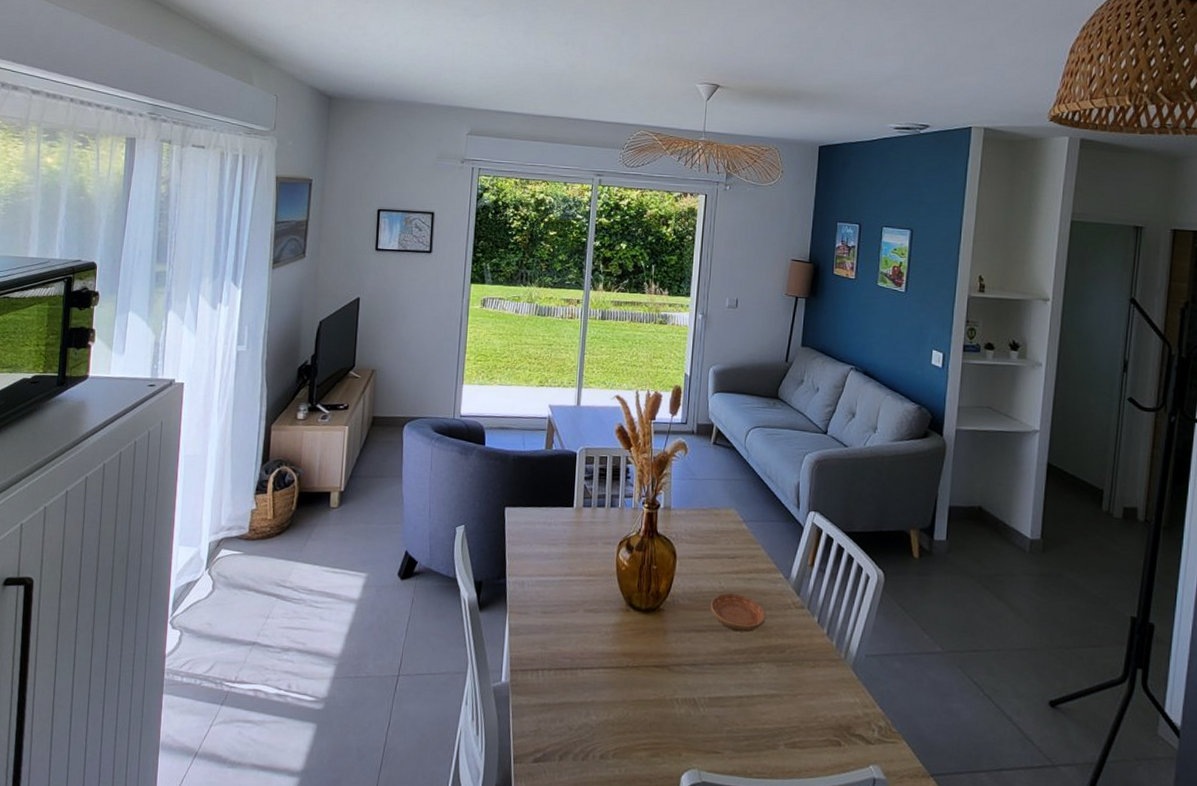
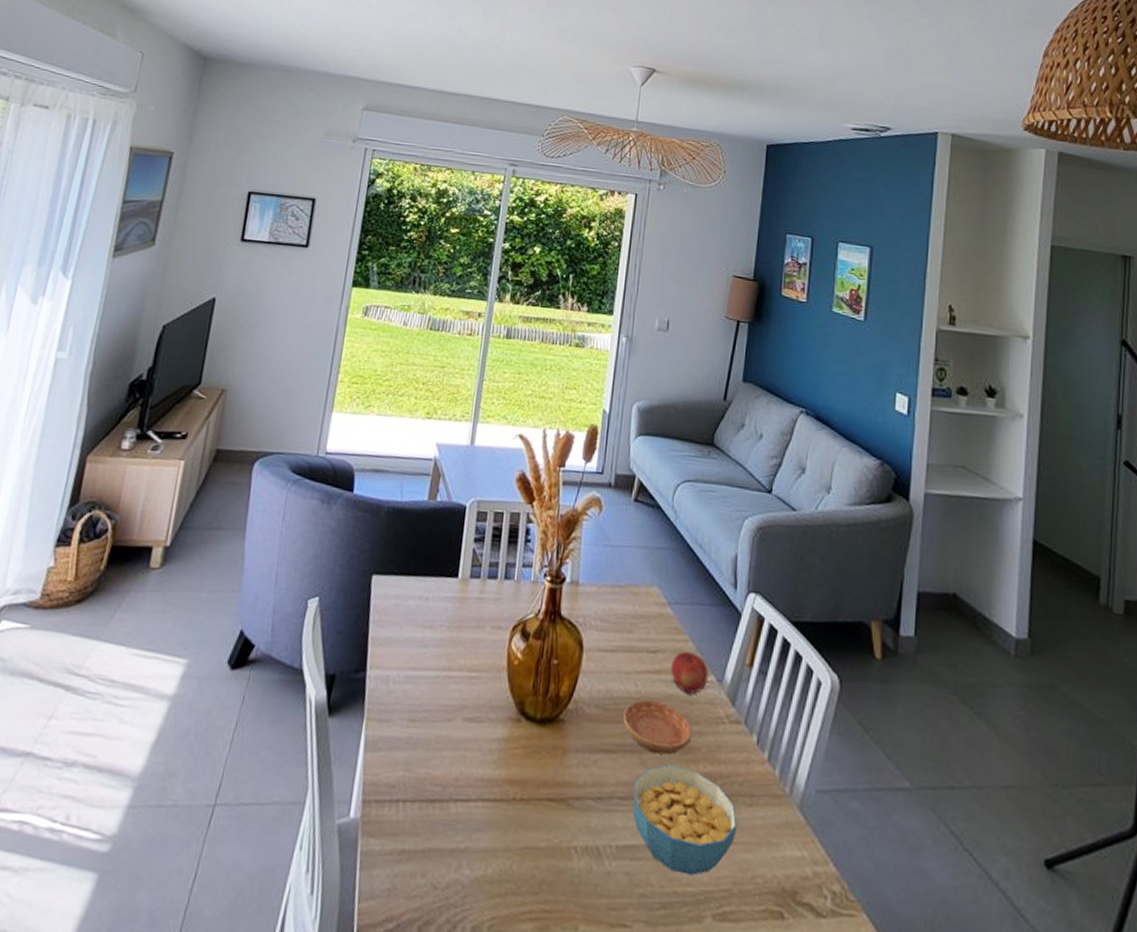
cereal bowl: none [720,639,803,717] -> present [633,764,738,876]
fruit: none [748,557,779,588] -> present [671,651,710,694]

